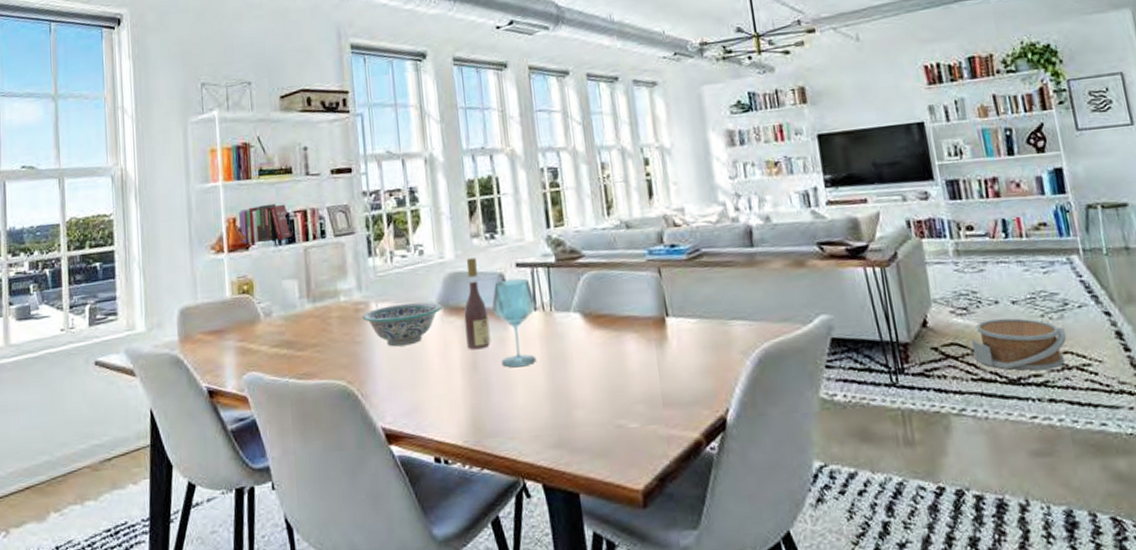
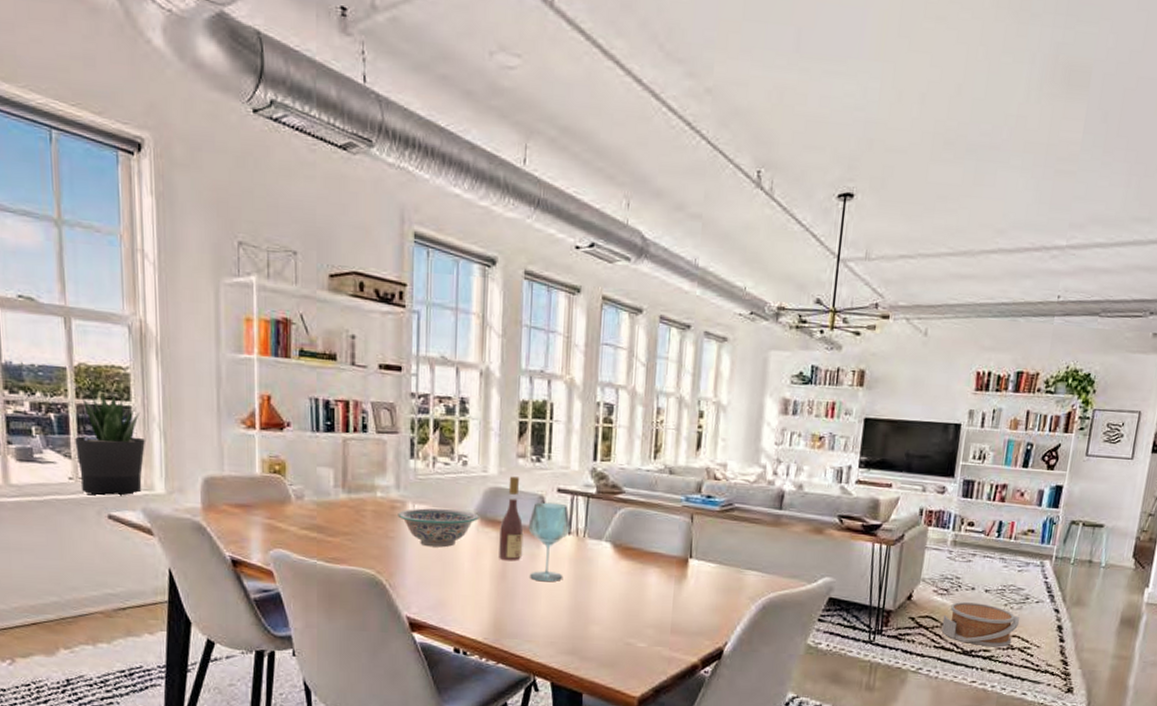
planter: none [66,241,127,344] -> present [75,390,145,496]
books: present [239,203,294,245] -> none [275,387,333,428]

